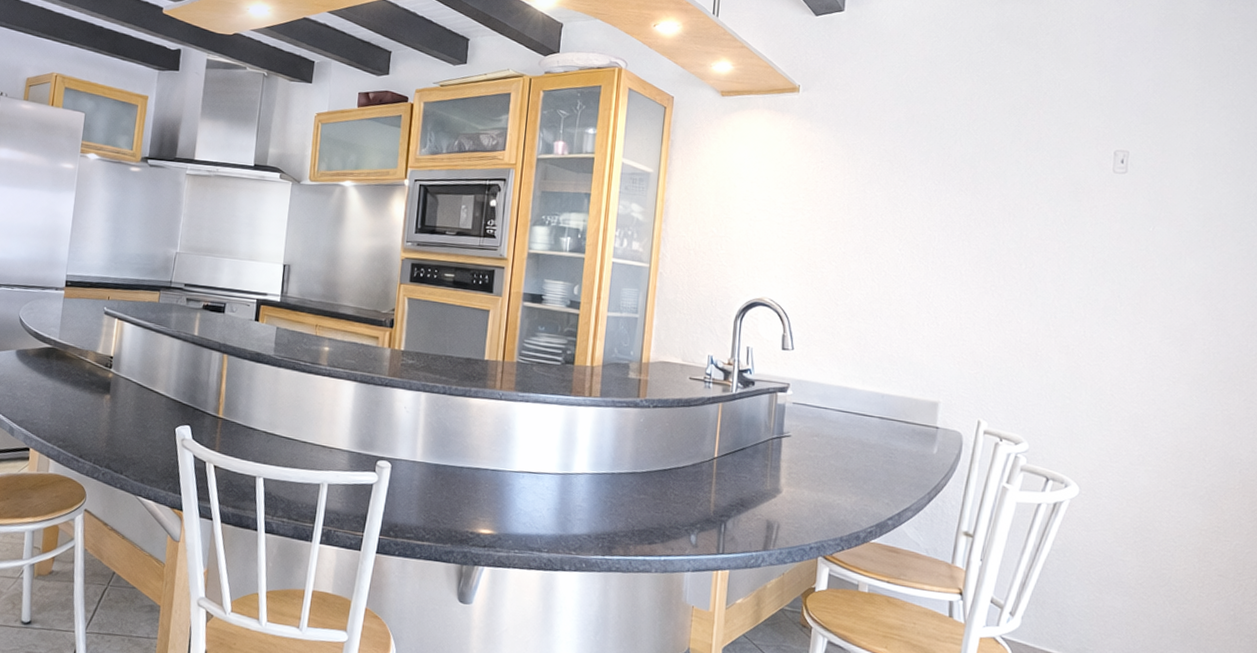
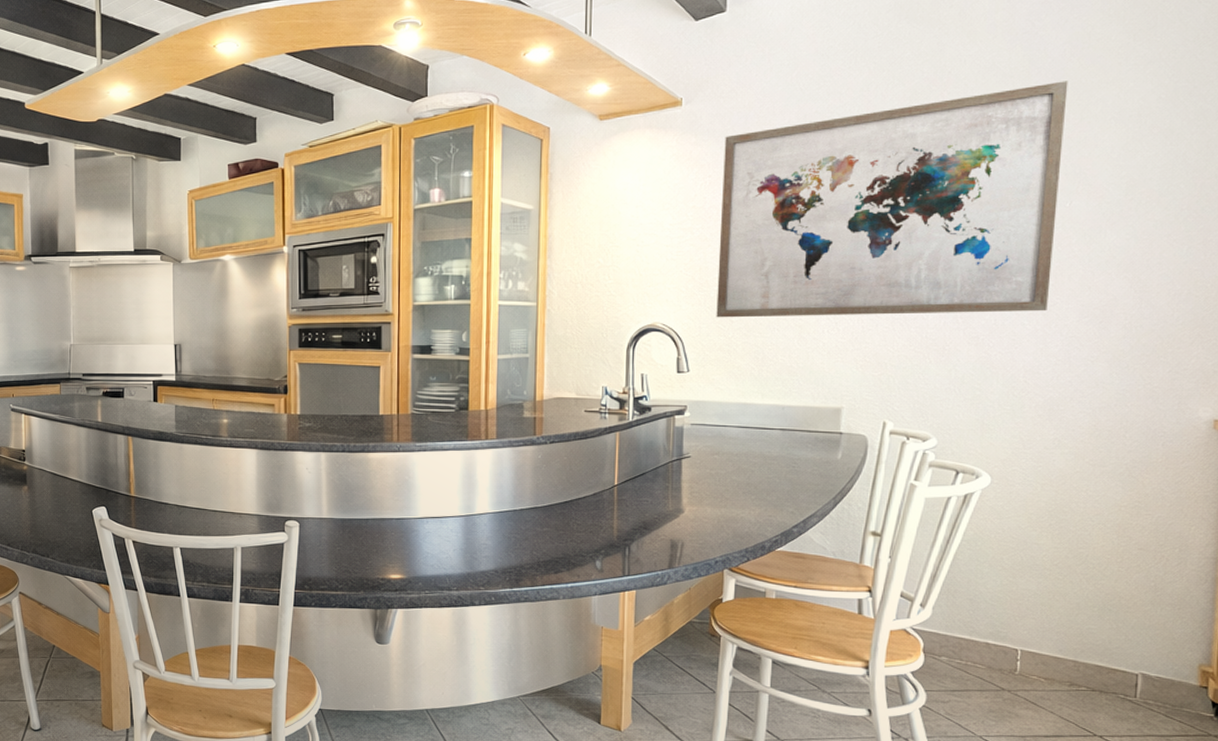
wall art: none [822,114,1152,329] -> present [716,81,1069,318]

